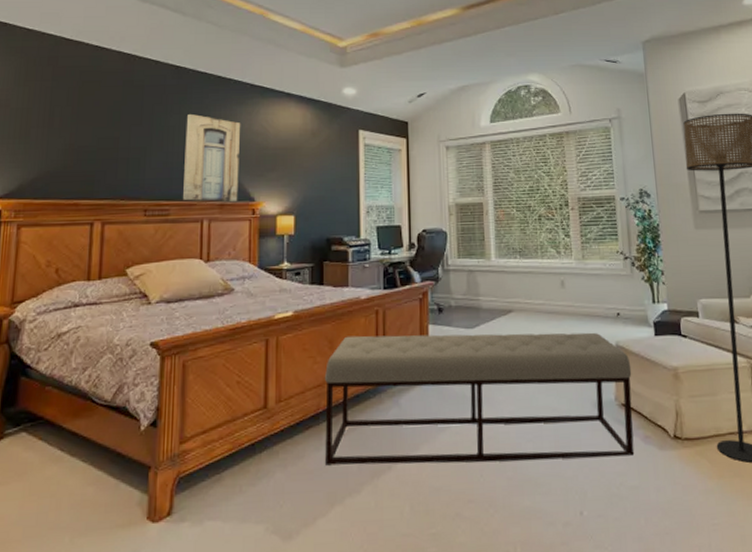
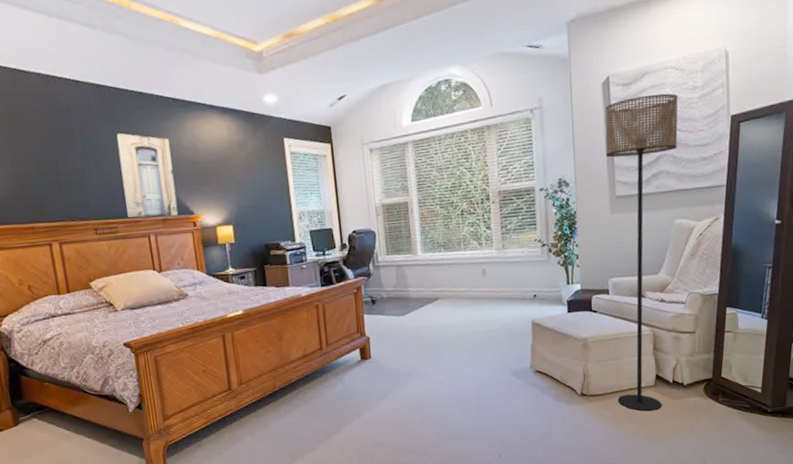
bench: present [324,332,635,466] -> none [276,313,546,431]

